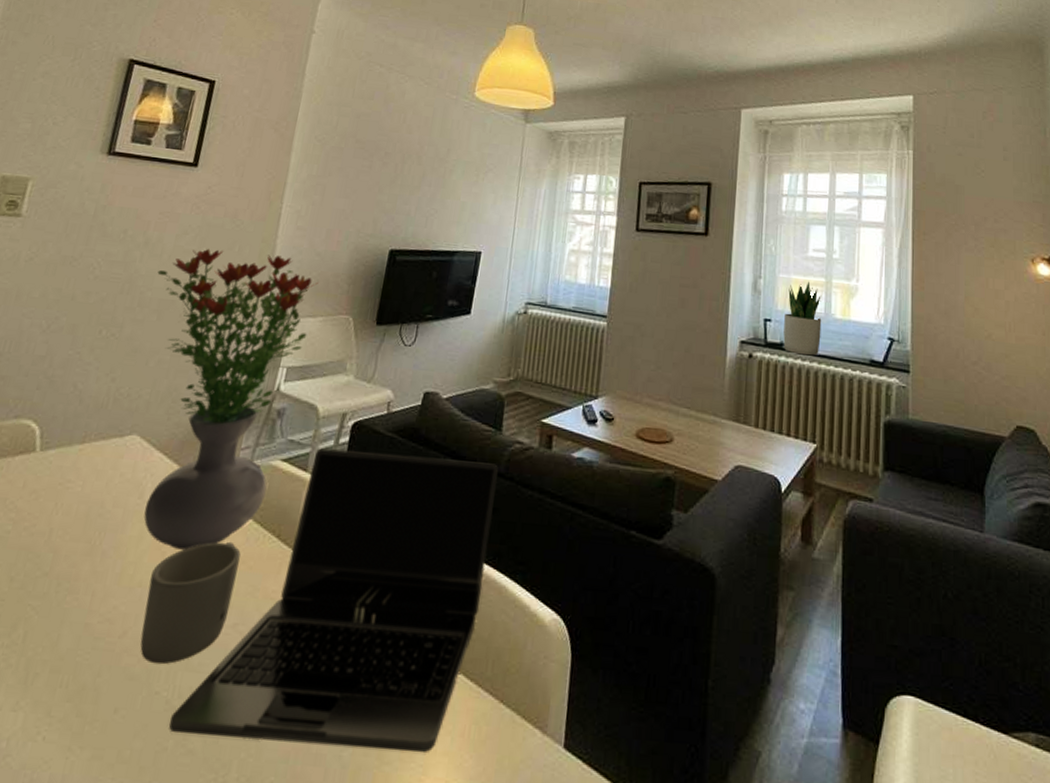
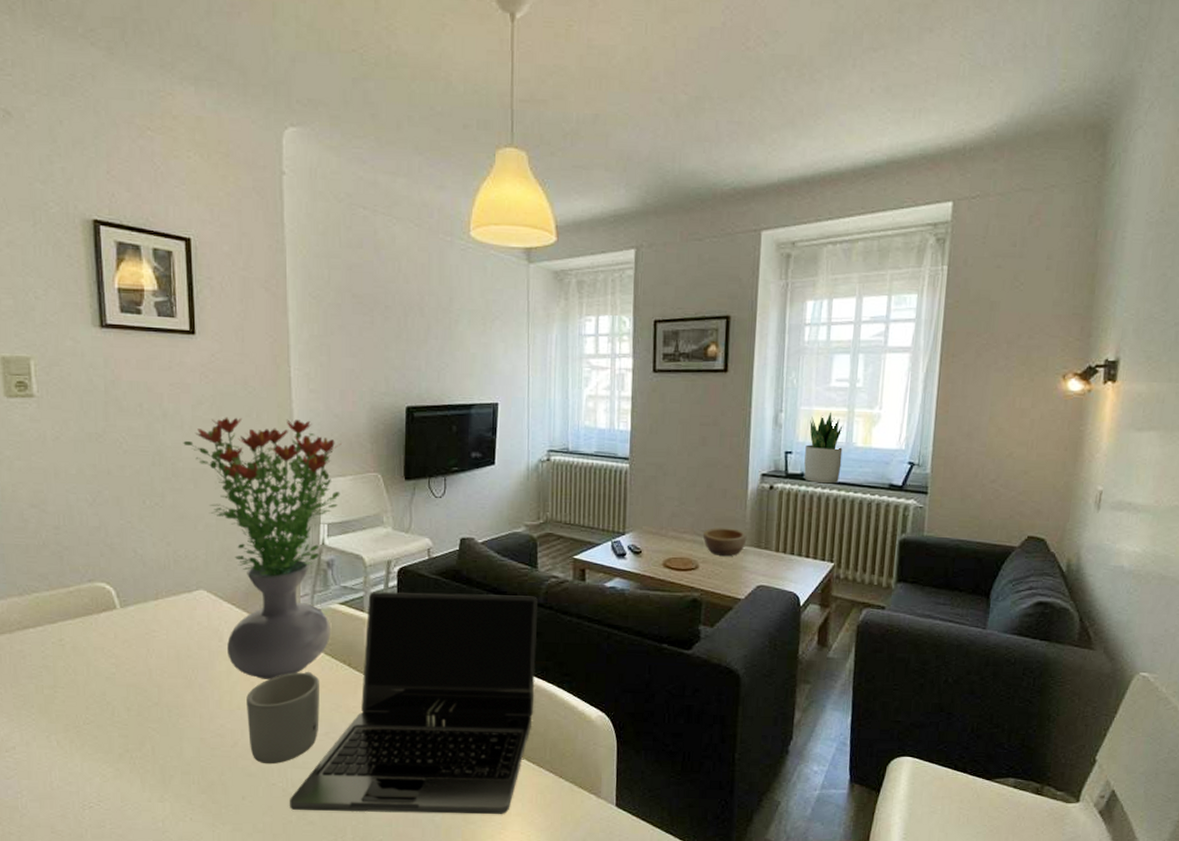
bowl: none [679,396,725,430] -> present [702,528,747,556]

